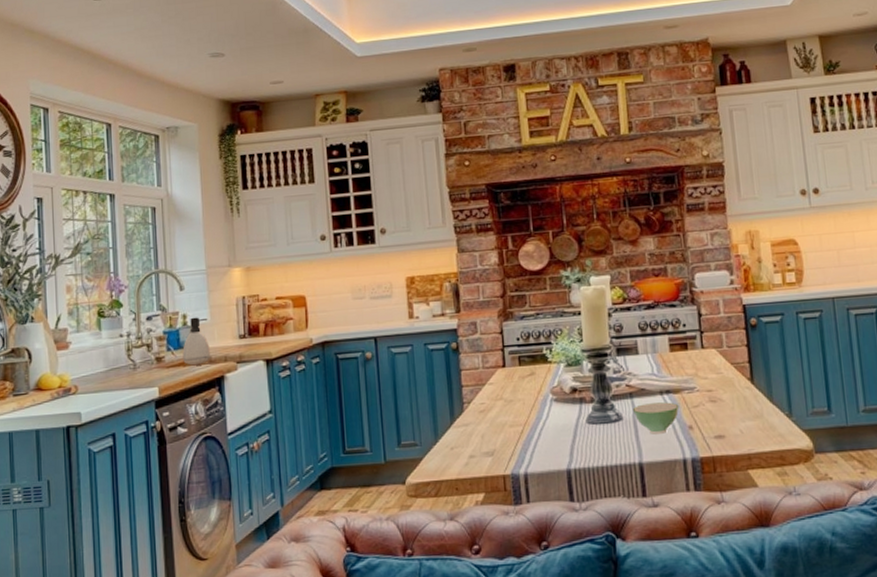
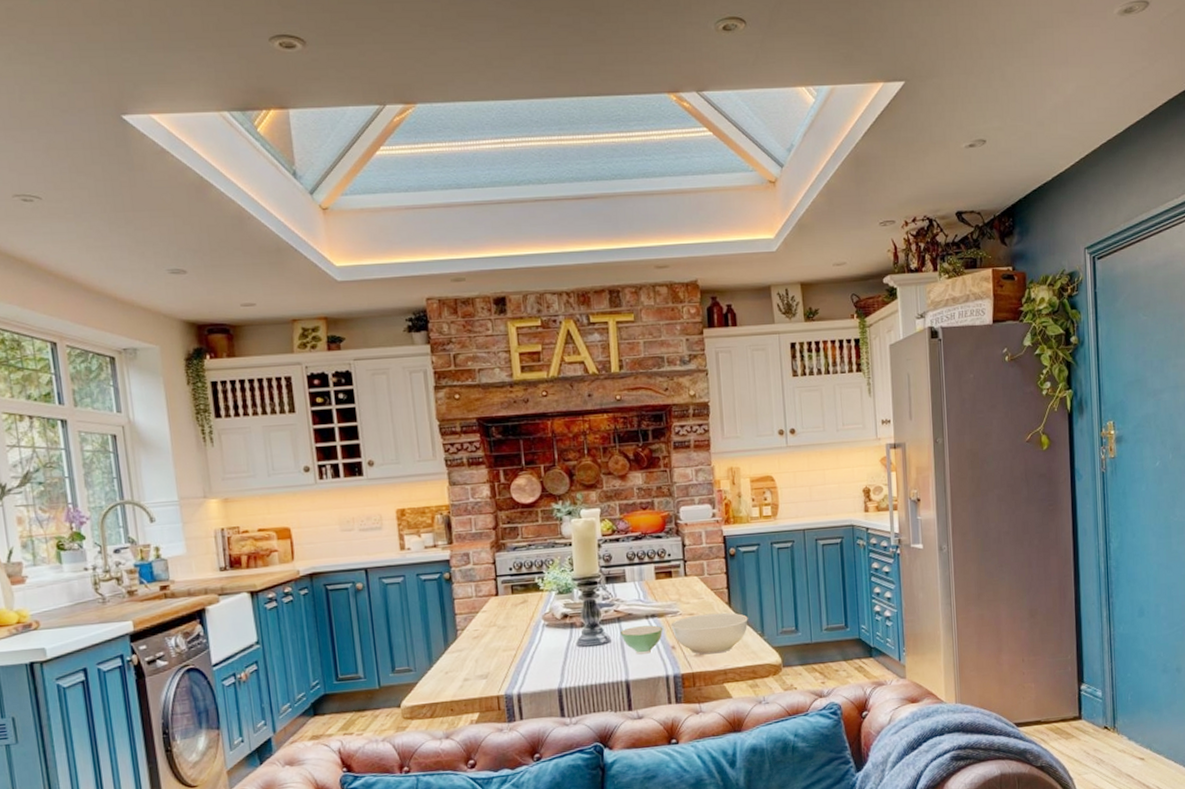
soap dispenser: present [182,317,211,366] -> none [157,549,190,599]
bowl: none [687,389,774,437] -> present [671,612,748,655]

